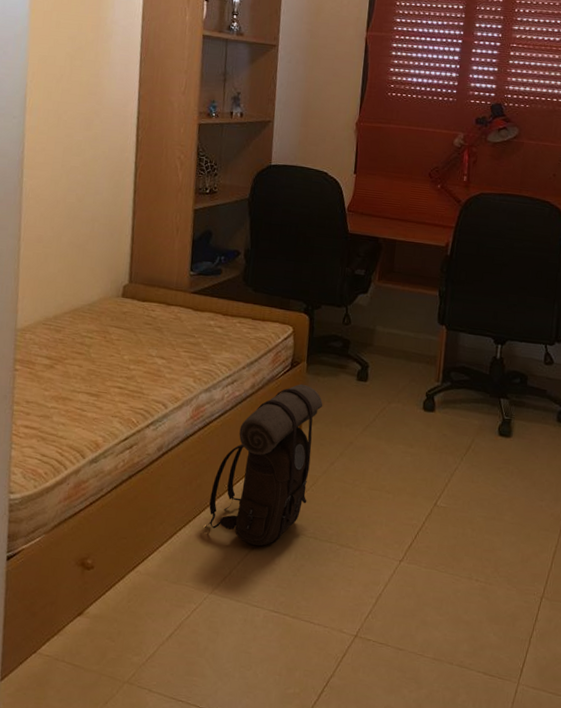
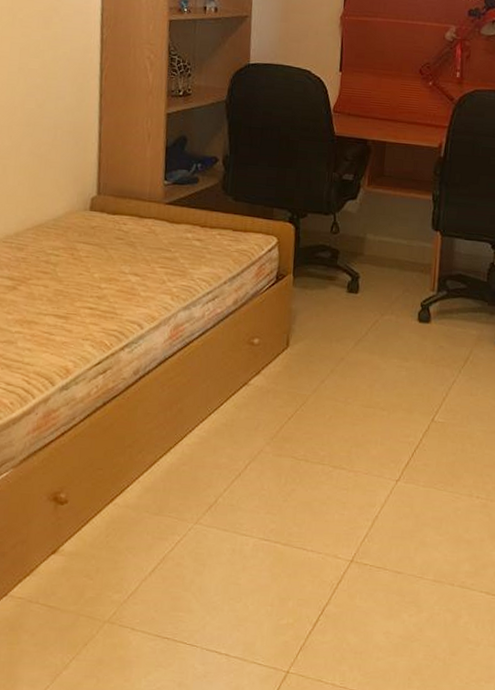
backpack: present [206,384,323,546] -> none [189,298,312,472]

